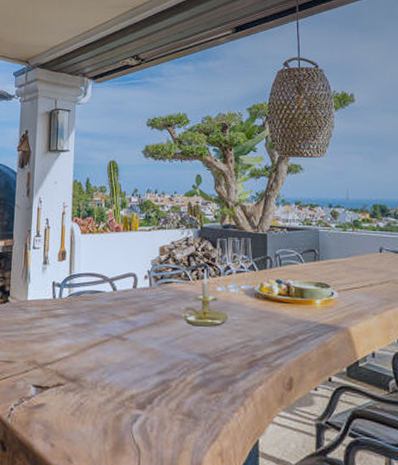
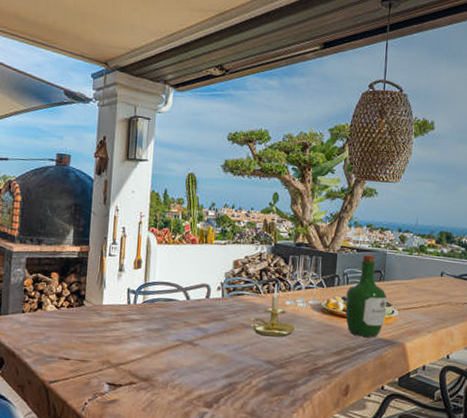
wine bottle: none [280,232,326,323] -> present [345,253,388,337]

